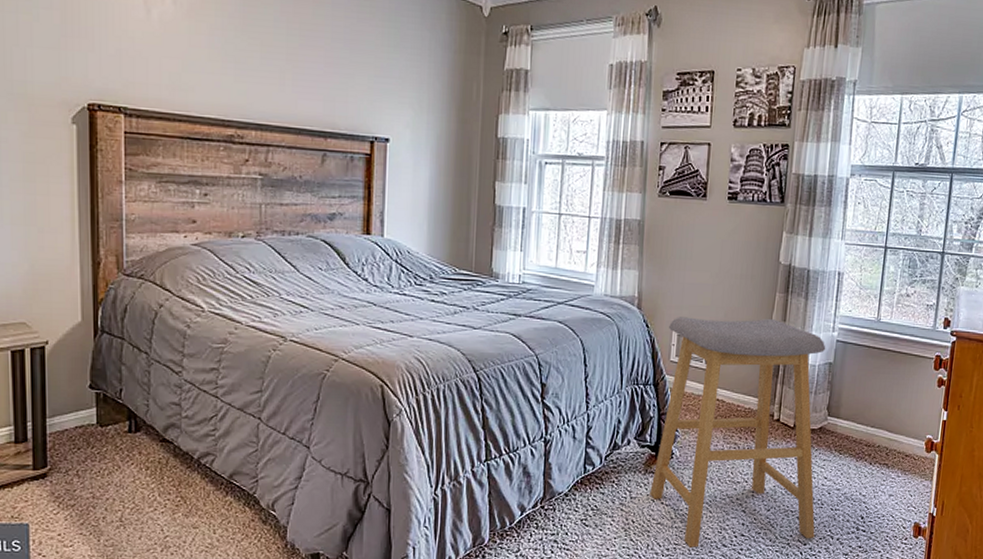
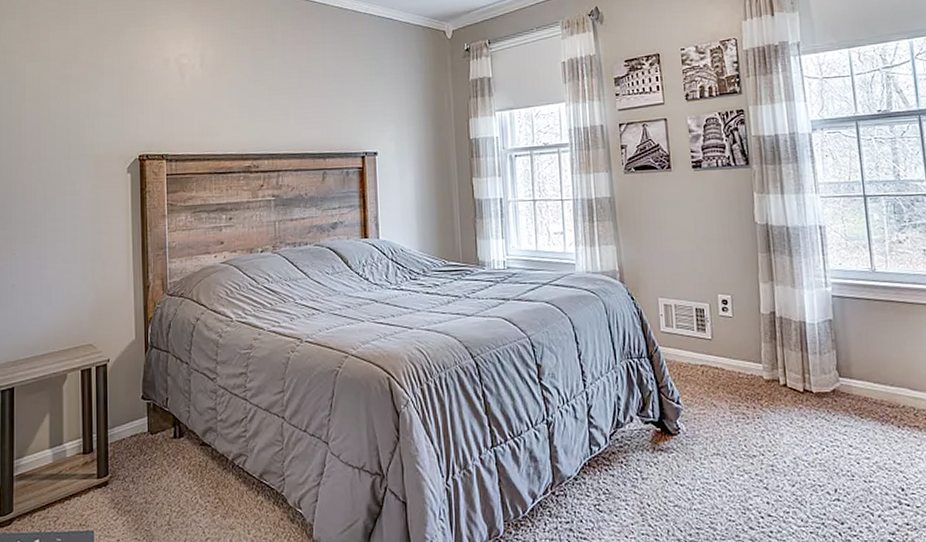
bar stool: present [650,317,826,548] -> none [654,279,852,532]

